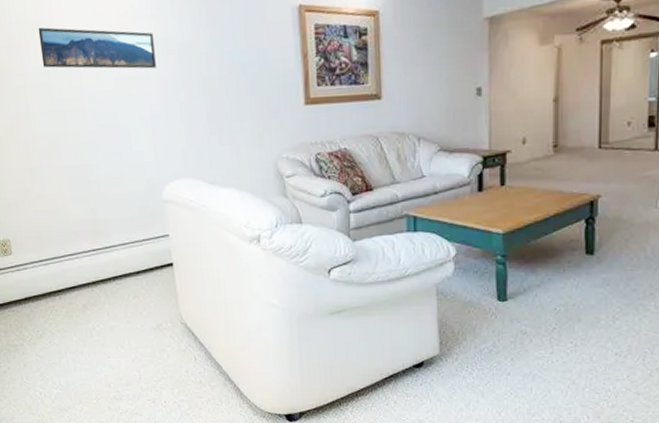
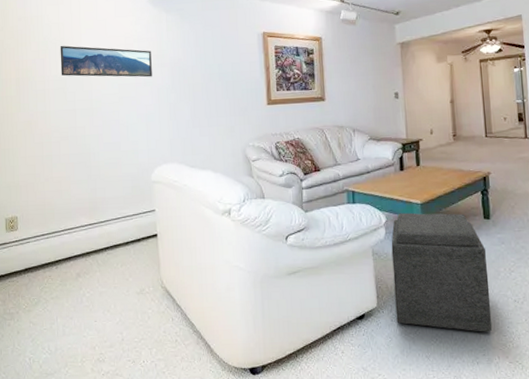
ottoman: none [461,244,585,388] -> present [391,212,492,332]

